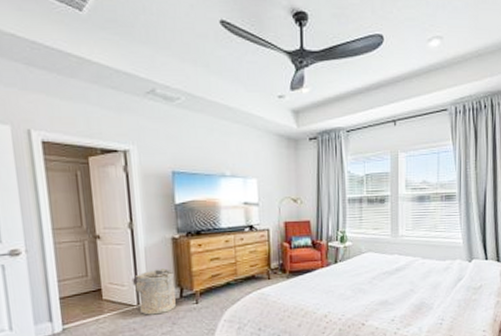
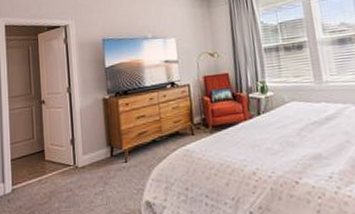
laundry hamper: present [134,268,176,315] -> none [71,128,107,175]

